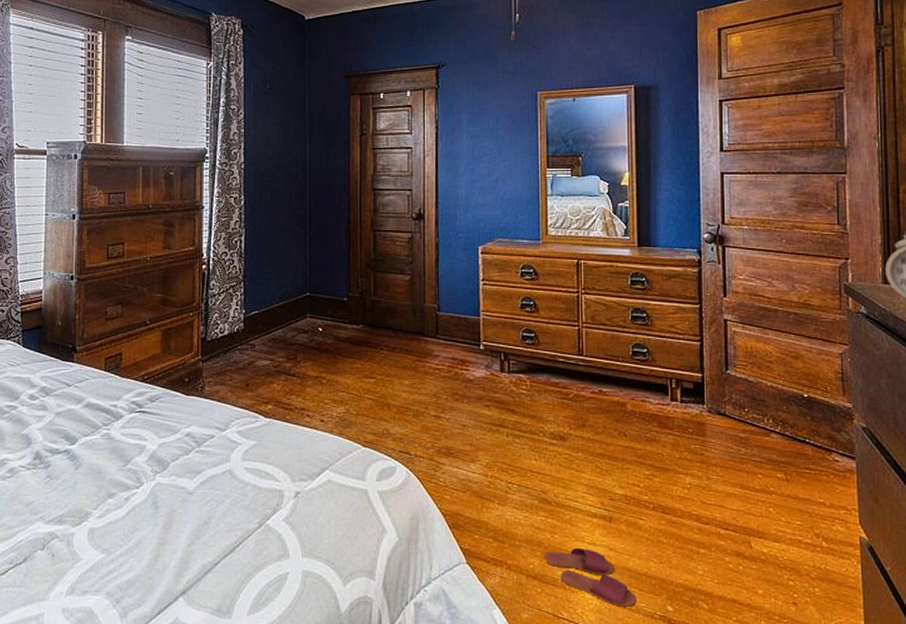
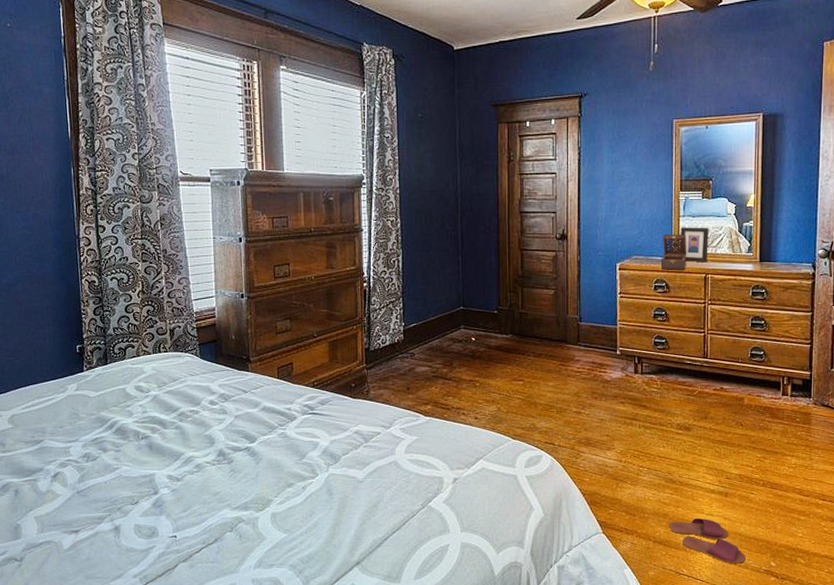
jewelry box: none [527,215,557,256] -> present [660,234,687,271]
picture frame: none [549,207,580,247] -> present [680,227,709,263]

